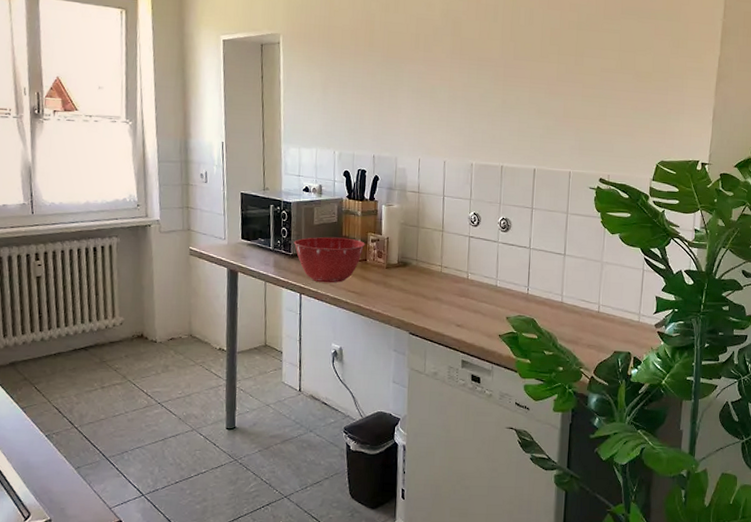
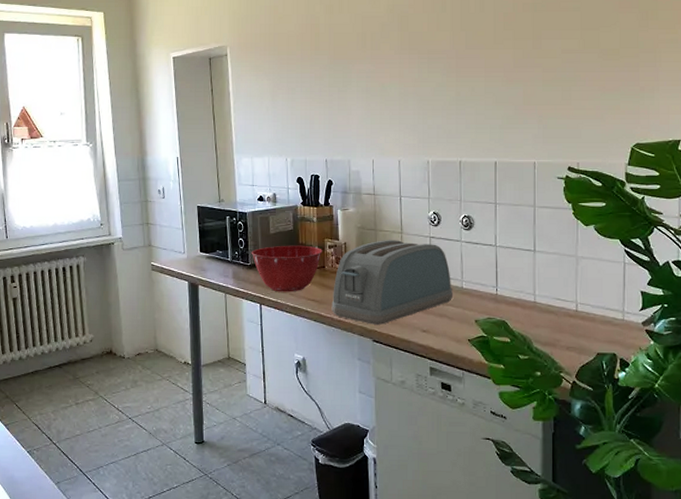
toaster: none [370,237,488,318] -> present [331,240,454,325]

